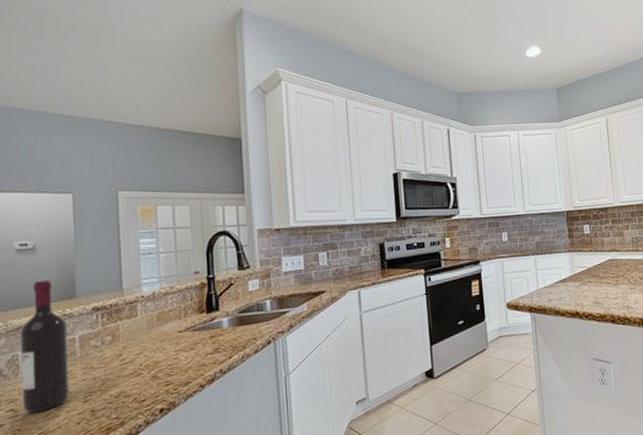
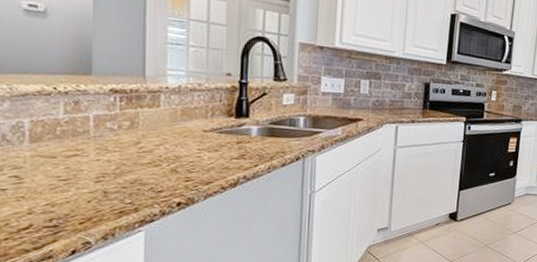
wine bottle: present [20,279,70,414] -> none [27,49,81,184]

